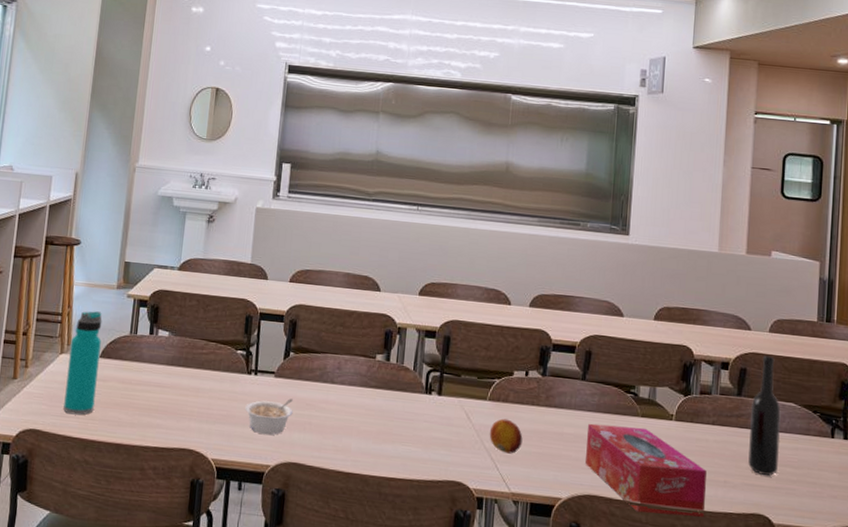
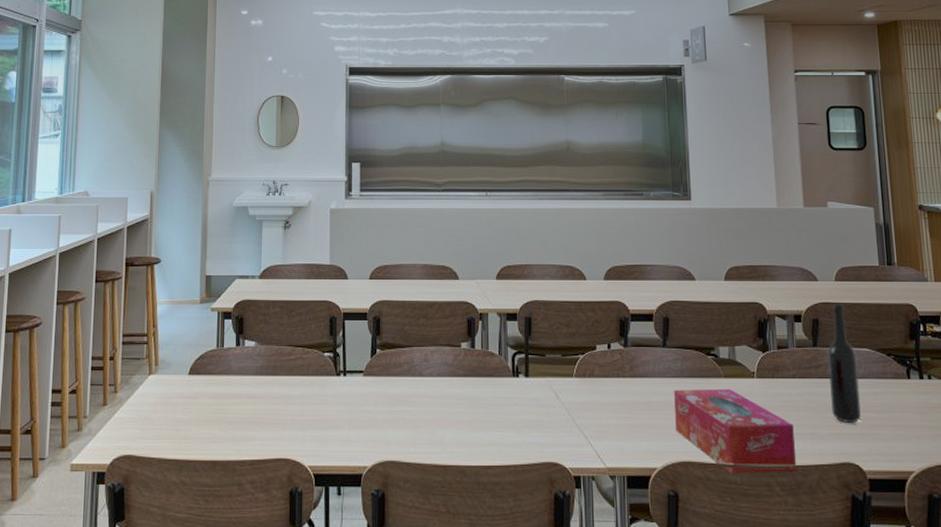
water bottle: present [63,311,102,415] -> none [156,328,189,436]
legume: present [245,399,293,435] -> none [337,396,385,435]
fruit: present [489,418,523,454] -> none [579,394,613,429]

